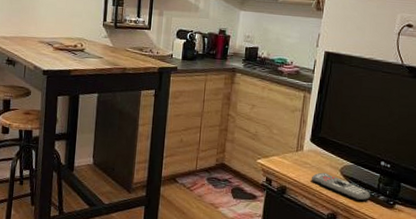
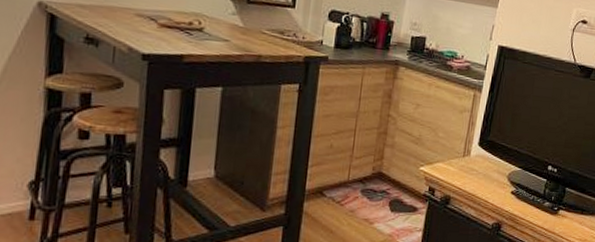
remote control: present [312,172,370,201] -> none [478,179,536,208]

